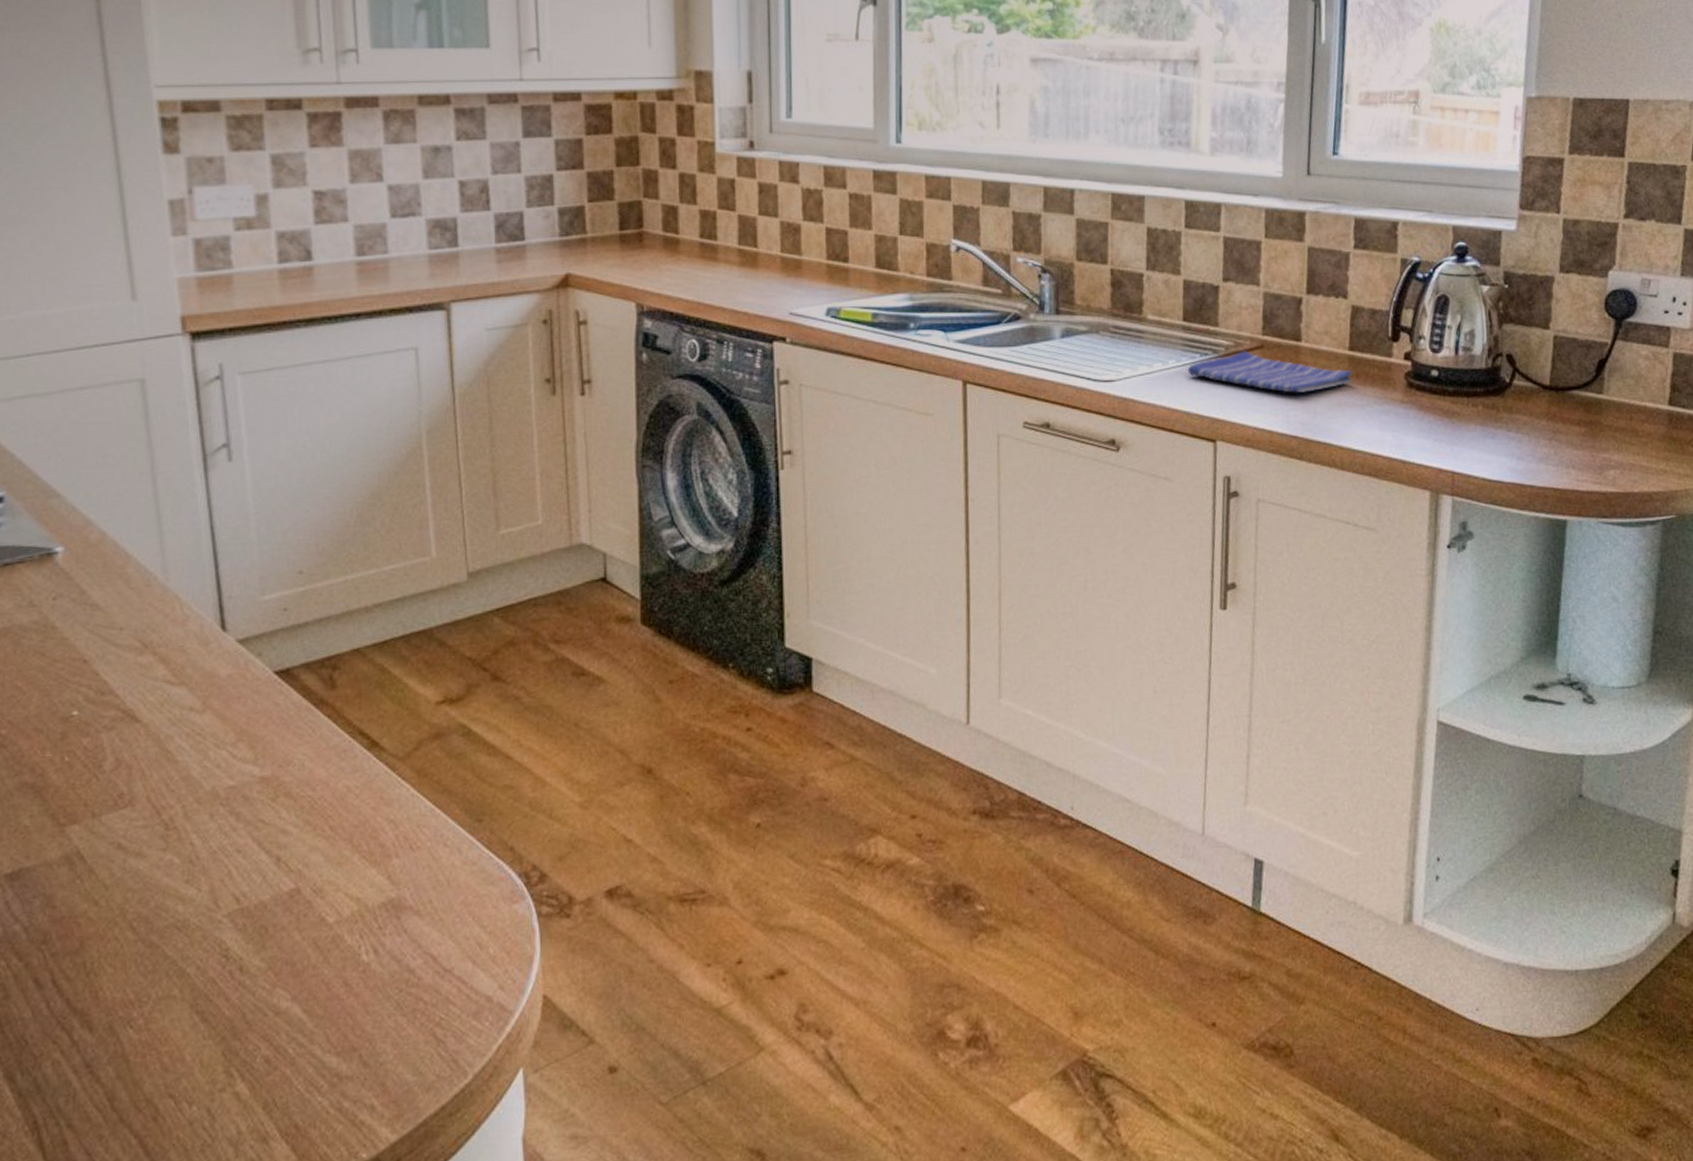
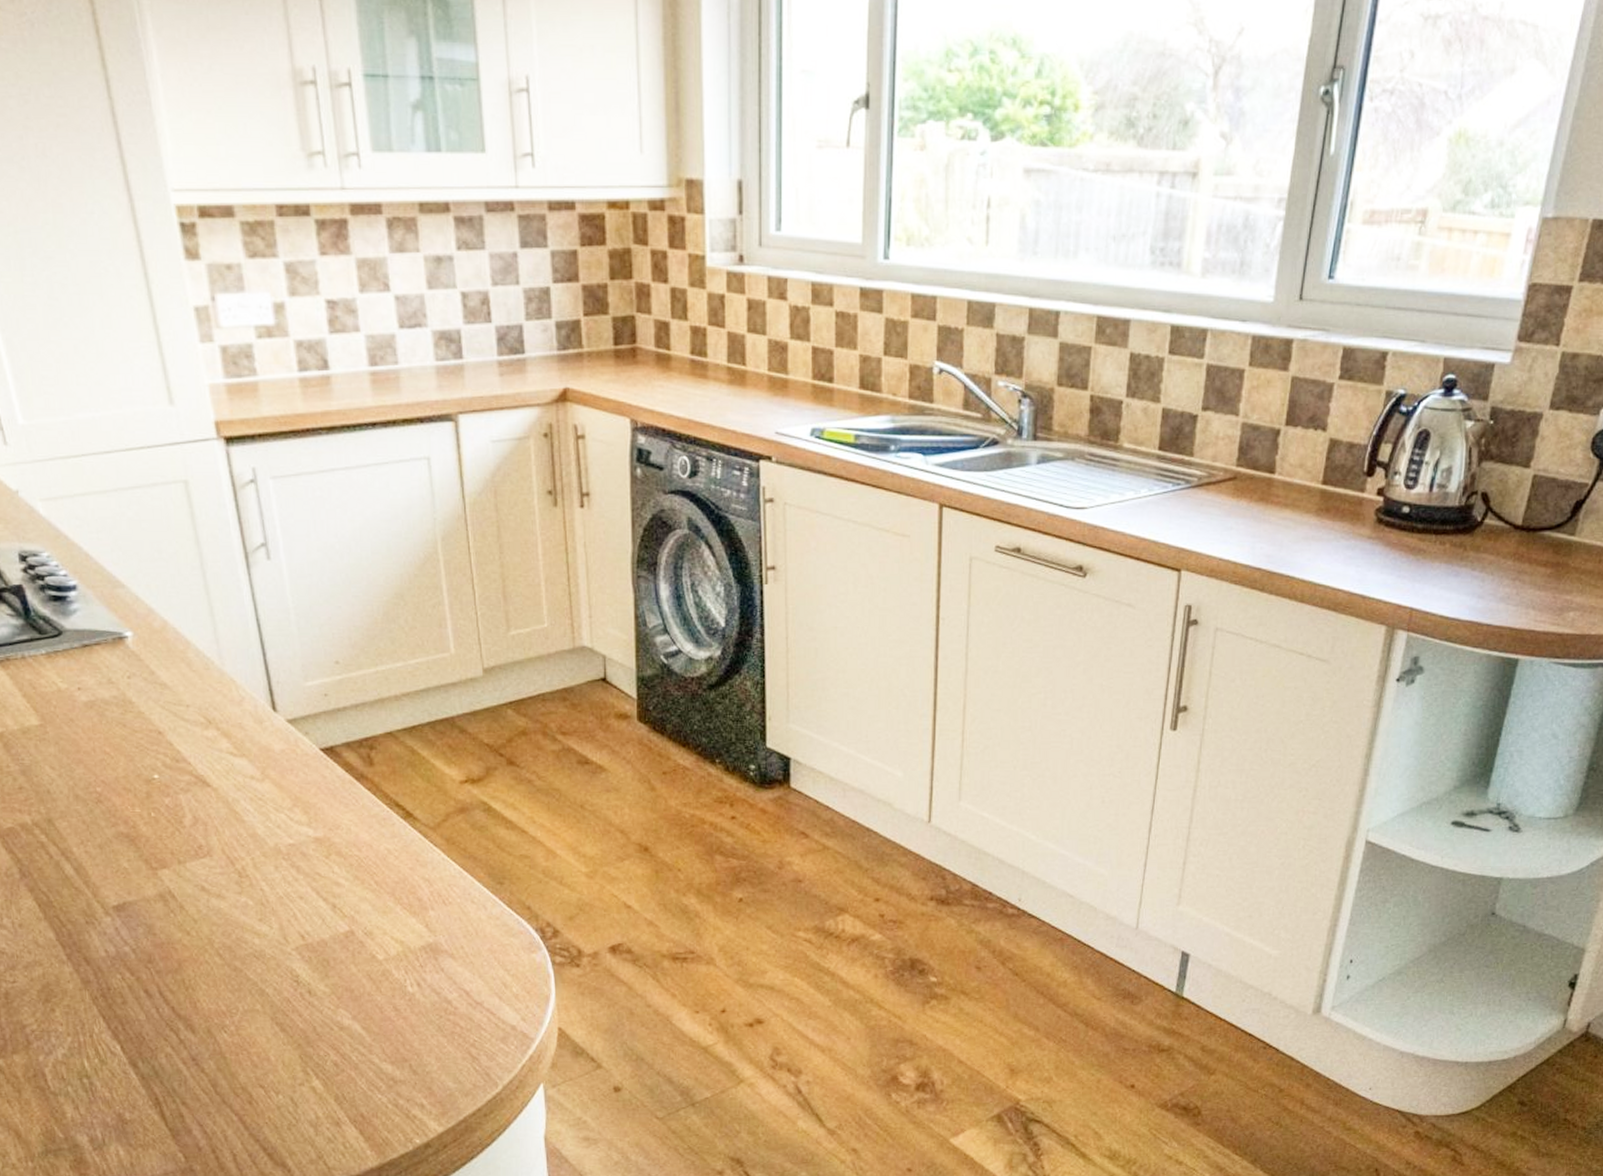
dish towel: present [1187,350,1353,393] -> none [1158,481,1323,525]

